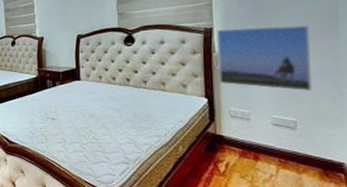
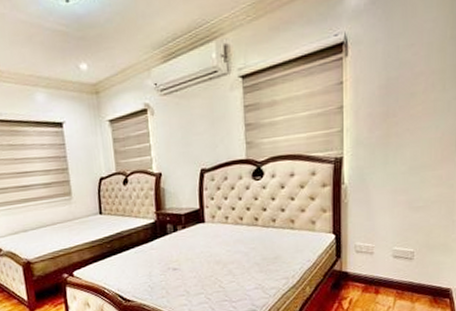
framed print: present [216,25,312,91] -> none [345,152,431,221]

